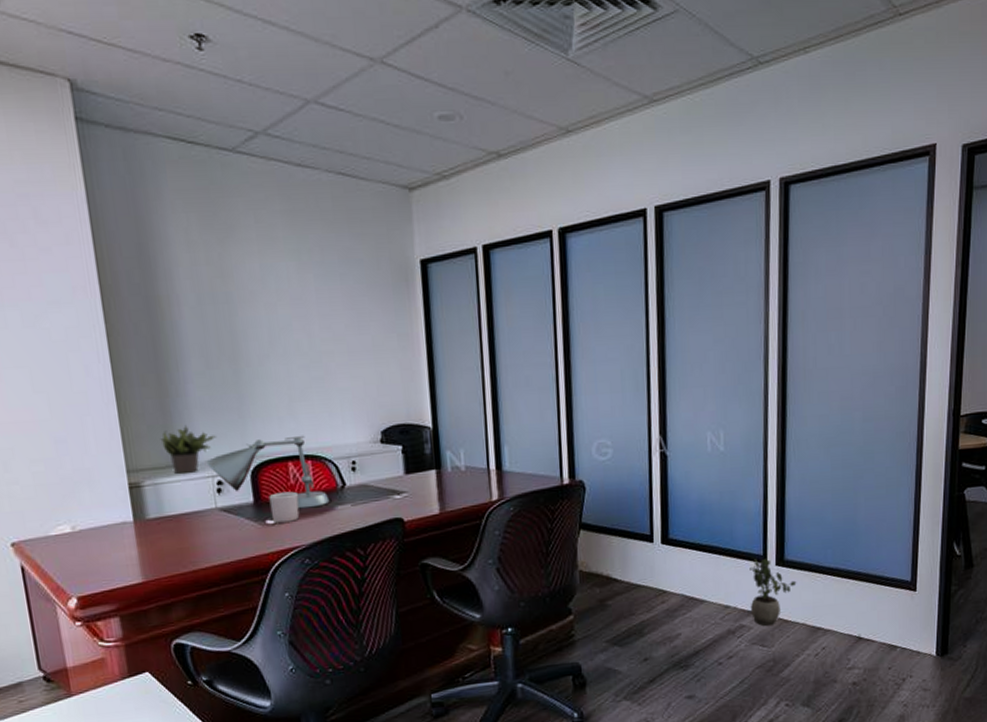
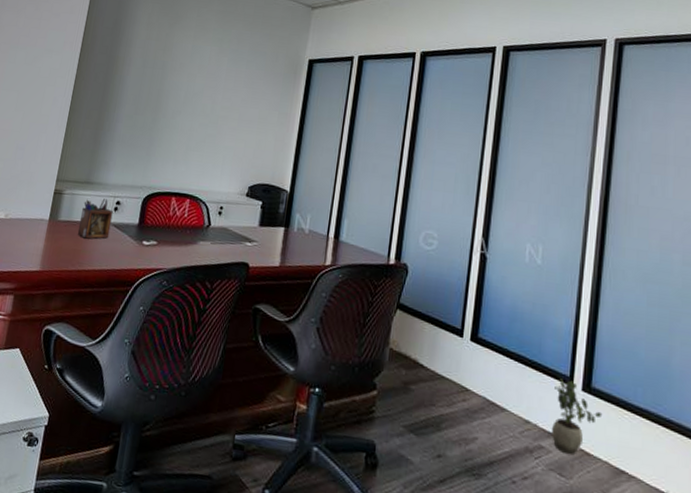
potted plant: present [160,424,216,474] -> none [87,152,126,191]
desk organizer: none [173,481,221,533] -> present [78,198,113,239]
desk lamp: present [204,435,333,509] -> none [112,174,198,239]
mug: present [269,491,300,523] -> none [147,220,173,247]

